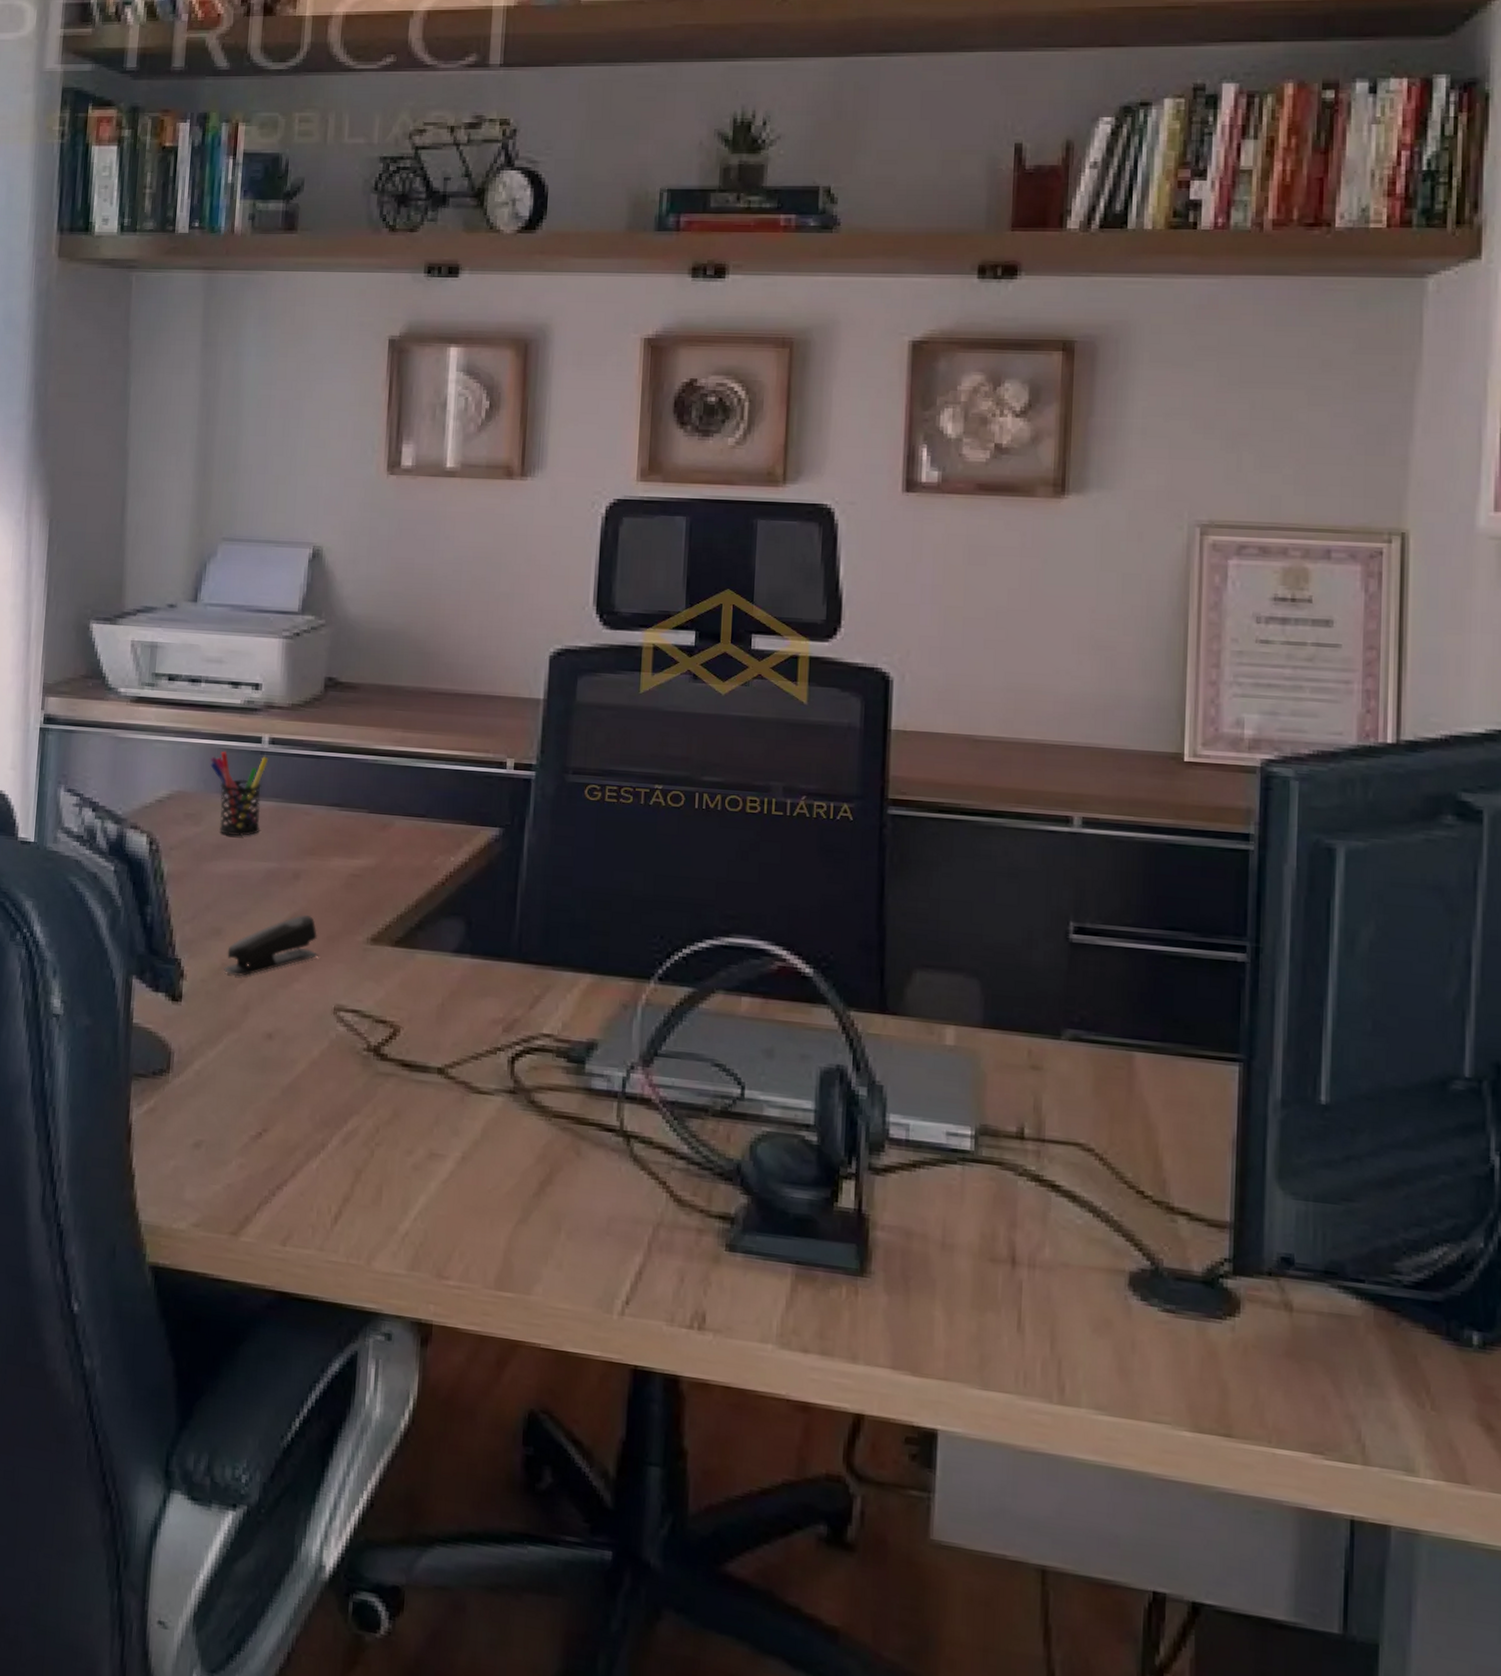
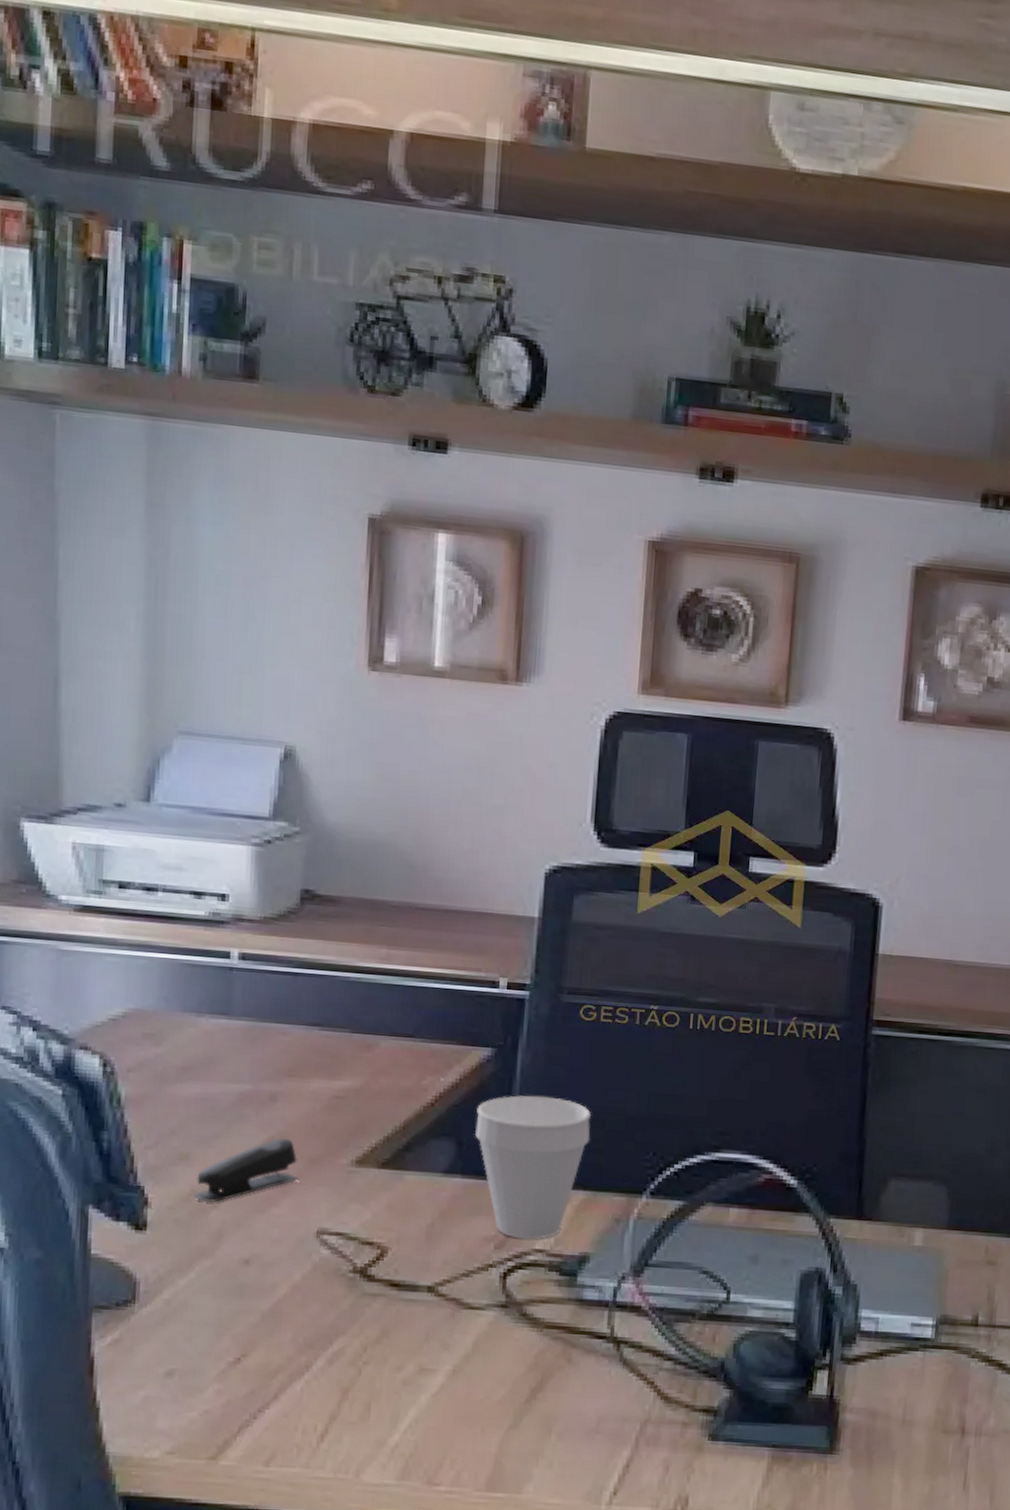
pen holder: present [210,751,269,836] -> none [171,966,239,1057]
cup: none [483,875,598,1023] -> present [474,1095,592,1239]

